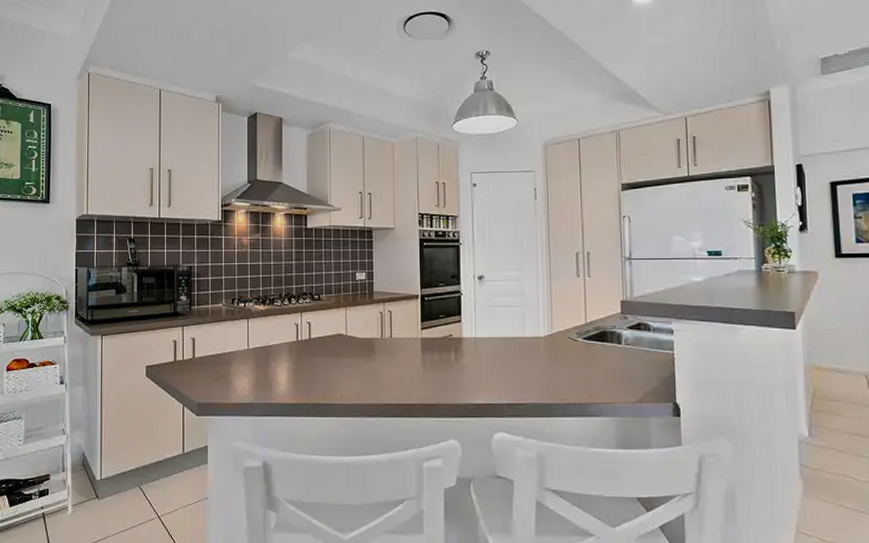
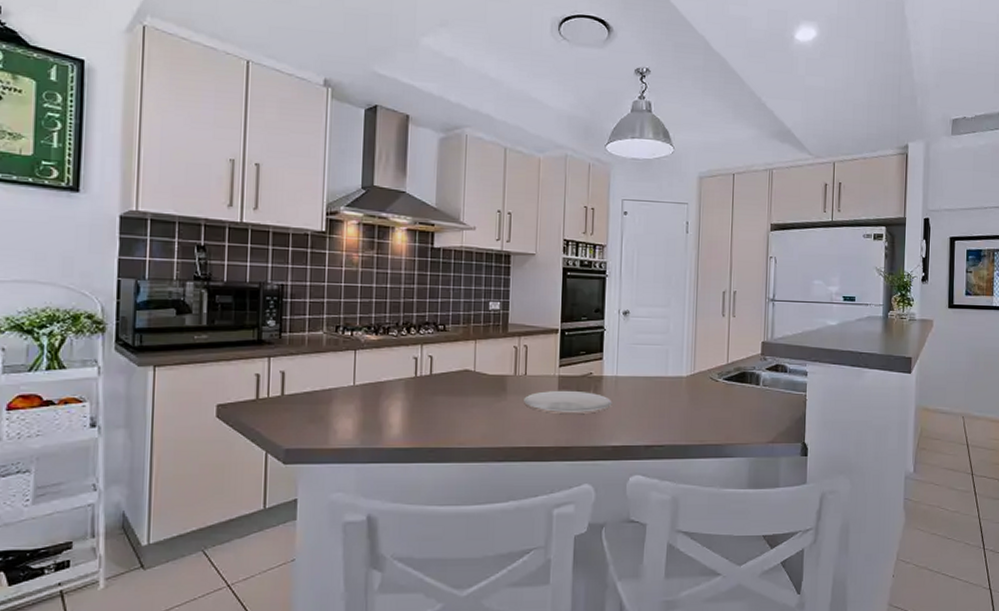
plate: none [391,351,473,373] -> present [524,390,612,414]

